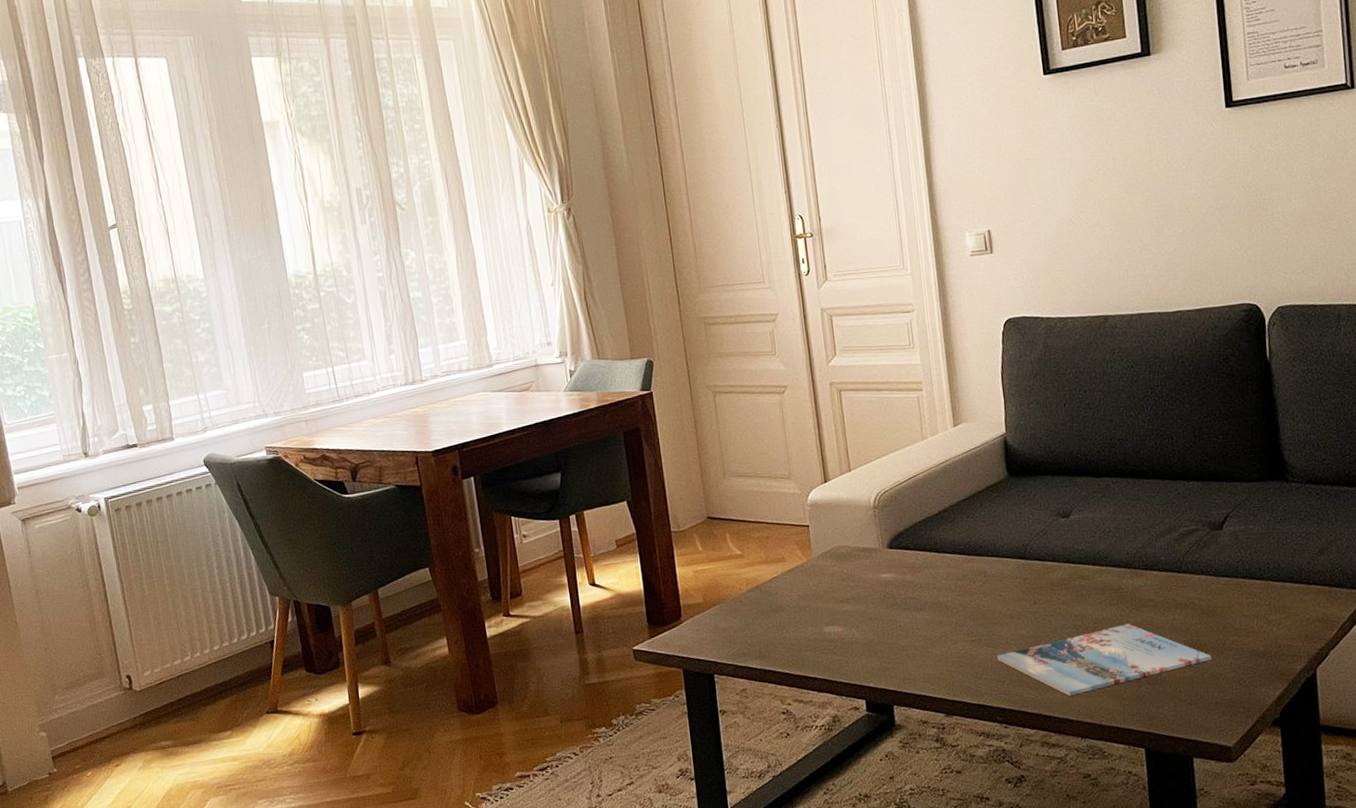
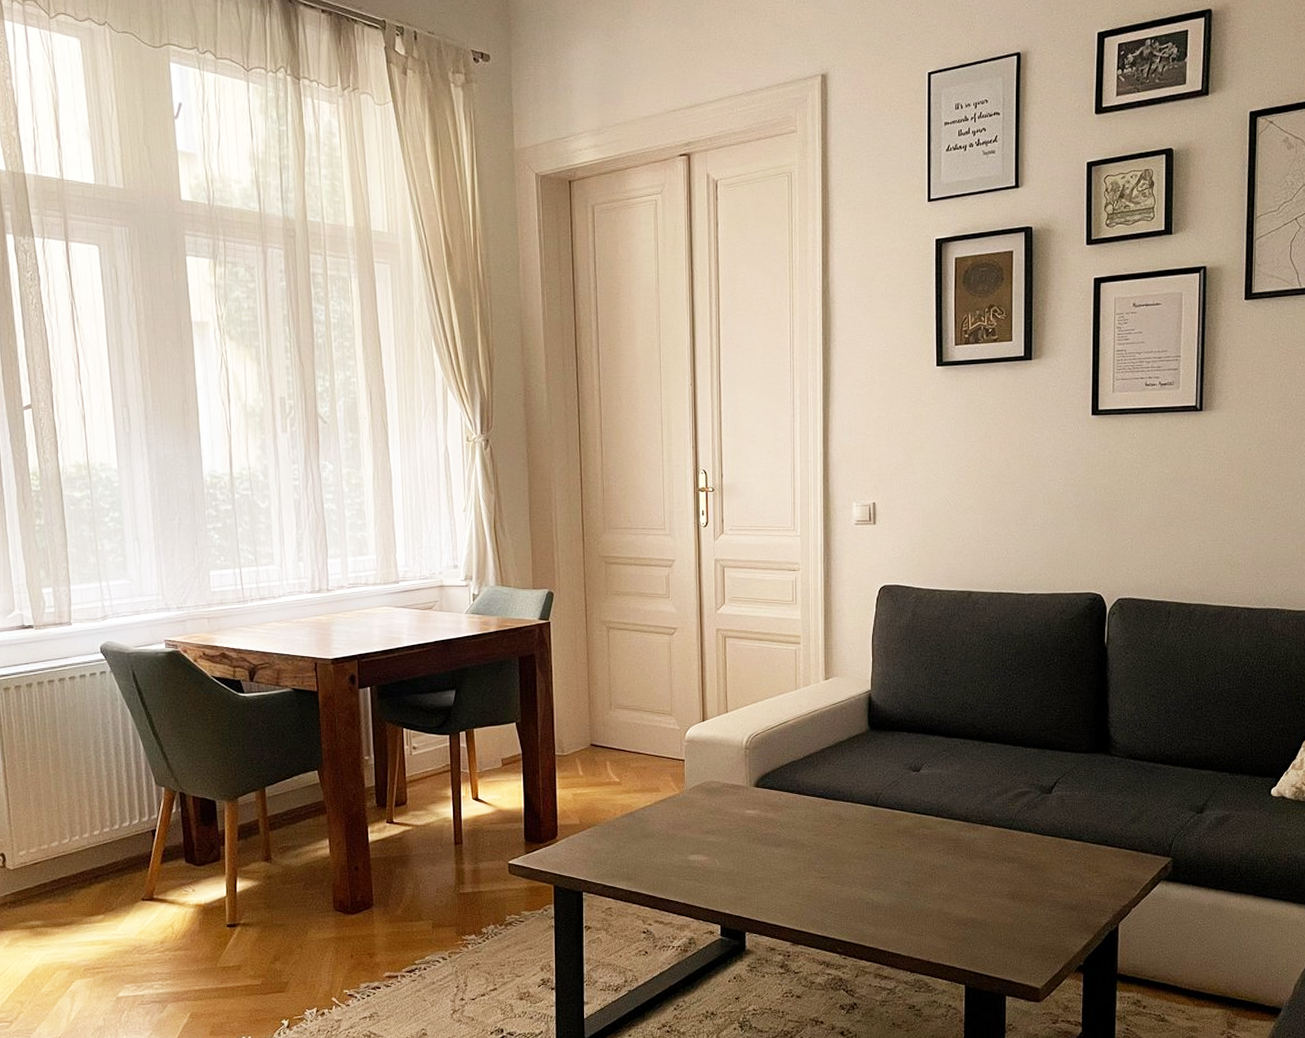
magazine: present [997,623,1211,697] -> none [843,872,1030,934]

